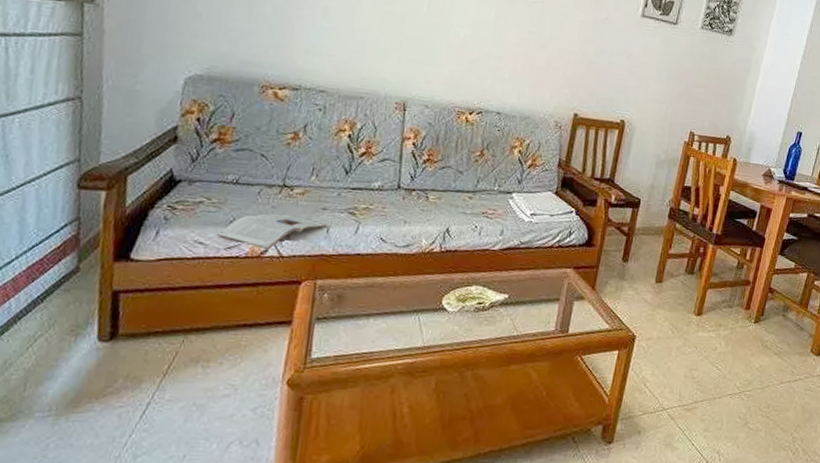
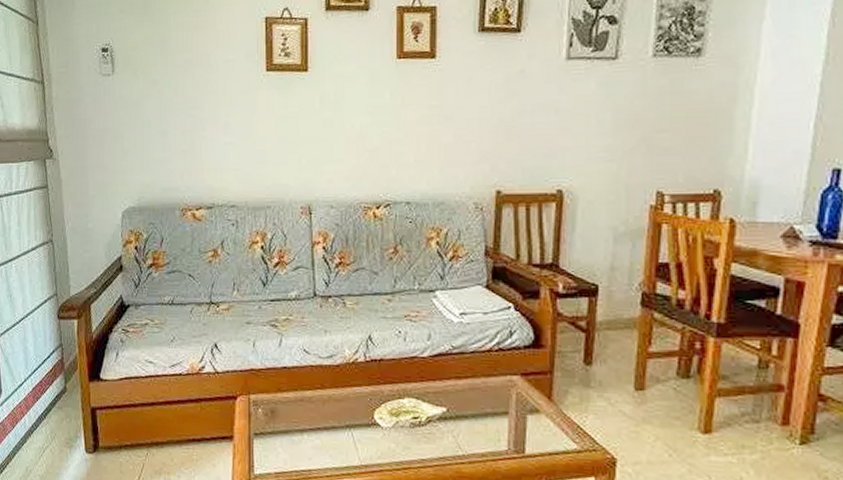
magazine: present [217,213,328,251] -> none [163,330,253,367]

